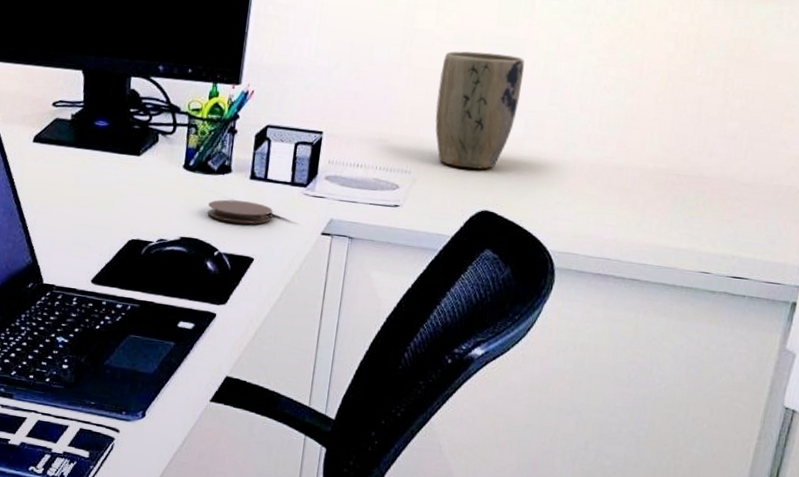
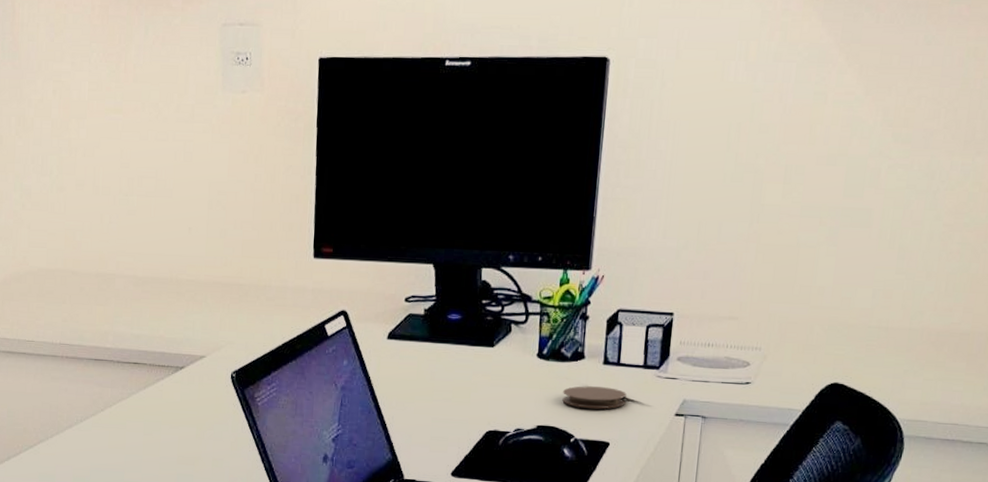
plant pot: present [435,51,525,169] -> none [784,224,871,342]

